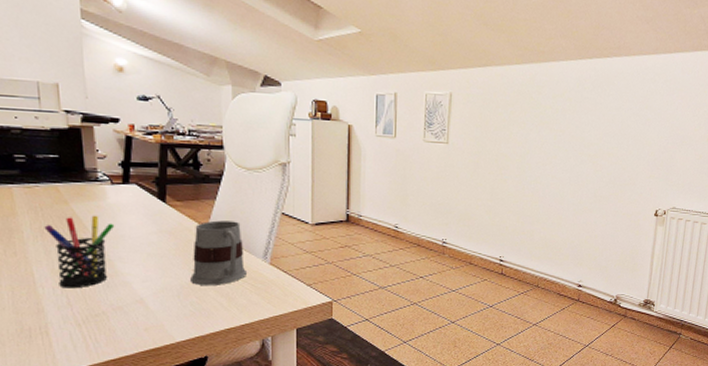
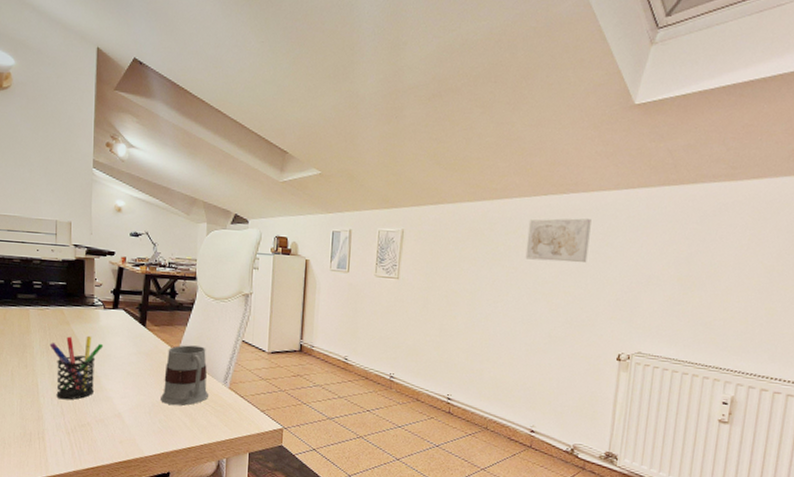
wall art: none [572,82,633,125] -> present [525,218,592,263]

